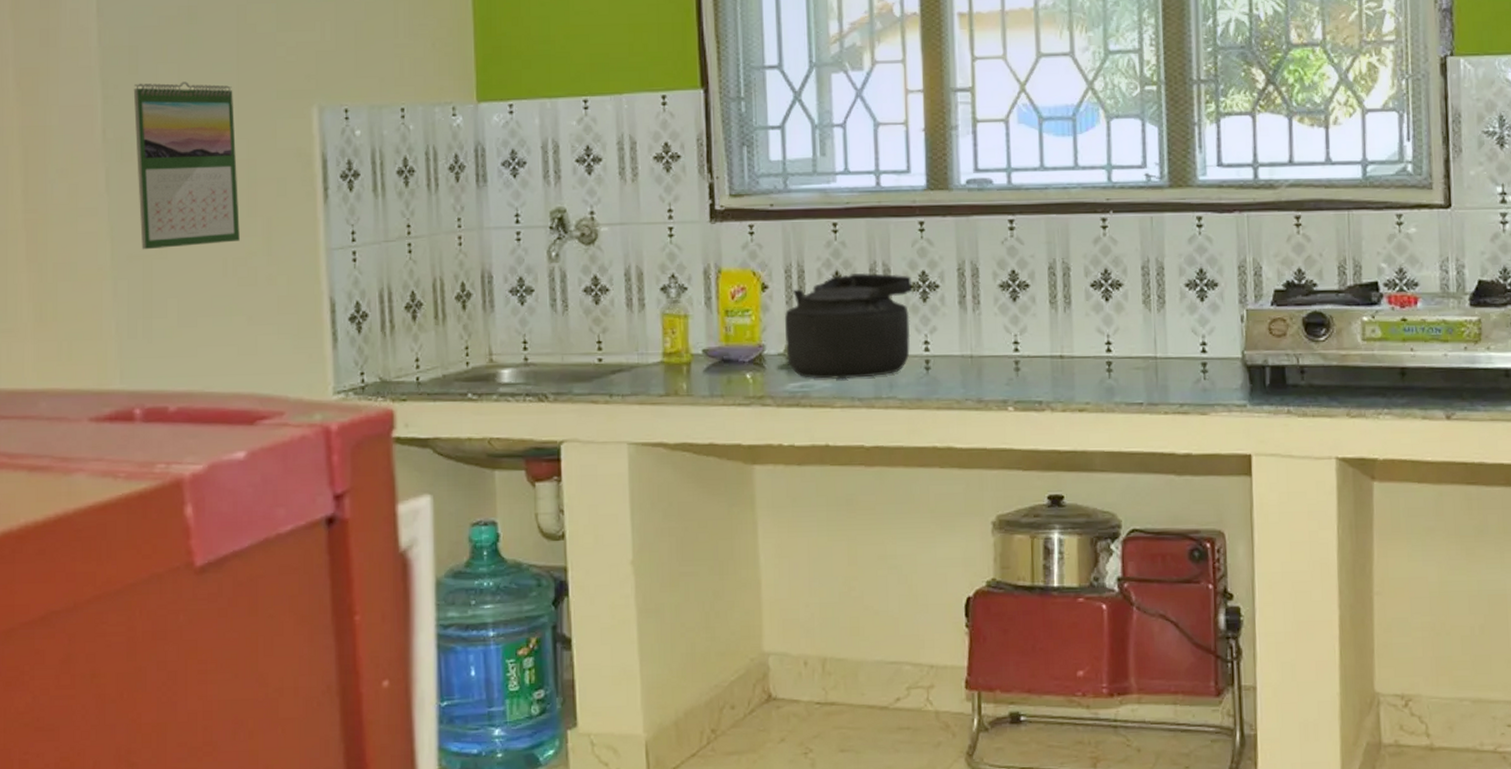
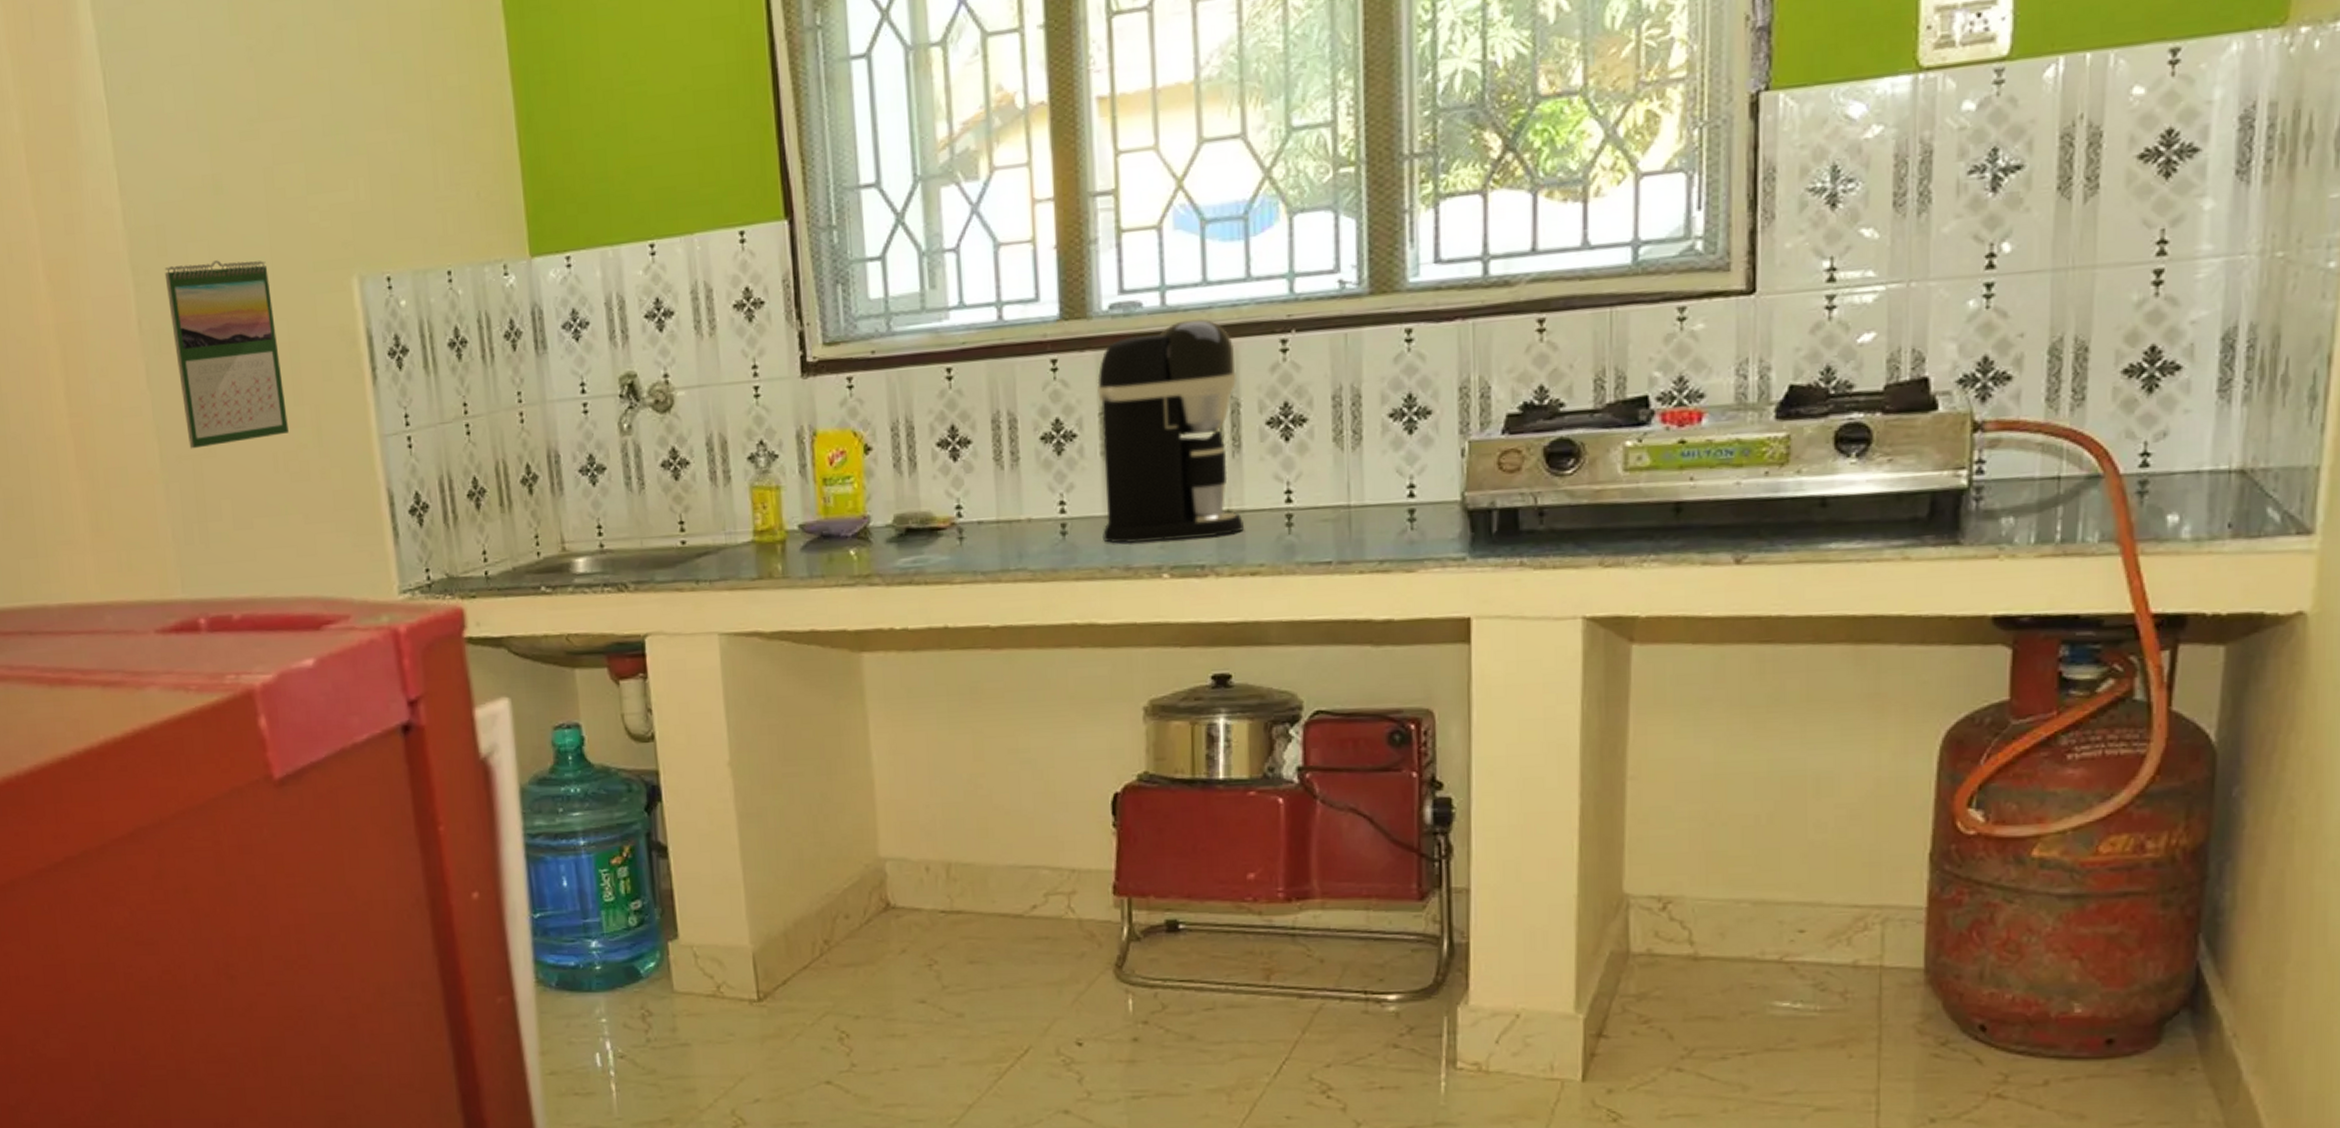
kettle: present [784,272,913,380] -> none [891,424,1045,552]
coffee maker: none [956,197,1073,380] -> present [1097,319,1244,544]

